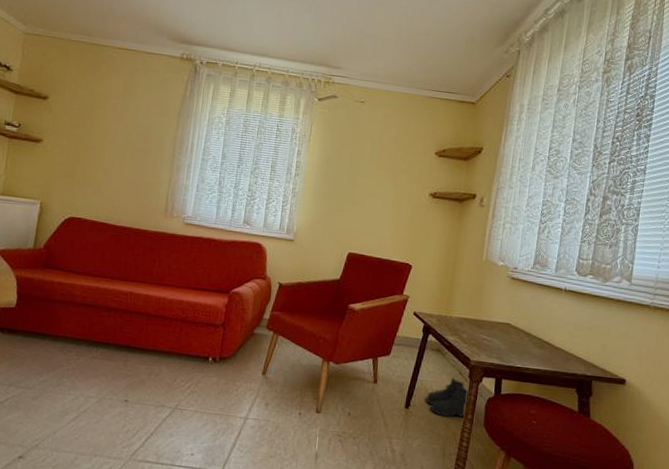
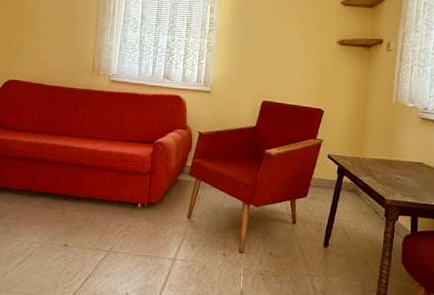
boots: present [426,377,470,418] -> none [343,216,386,256]

